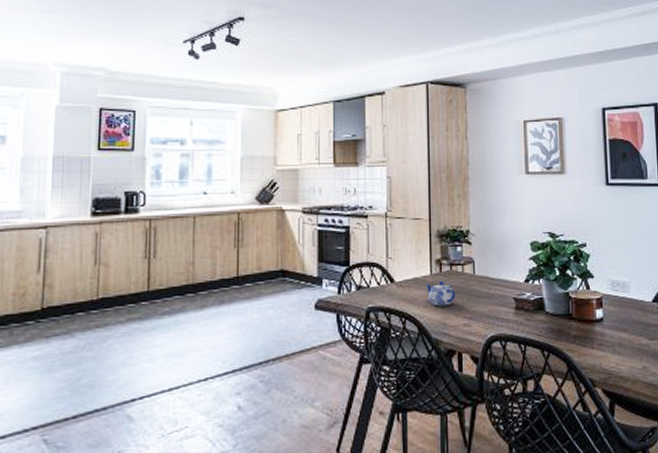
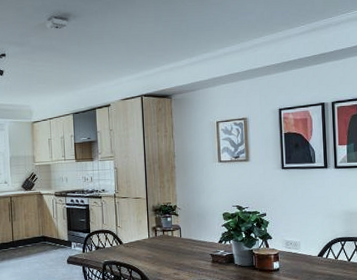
teapot: present [426,281,455,307] -> none [145,242,167,261]

